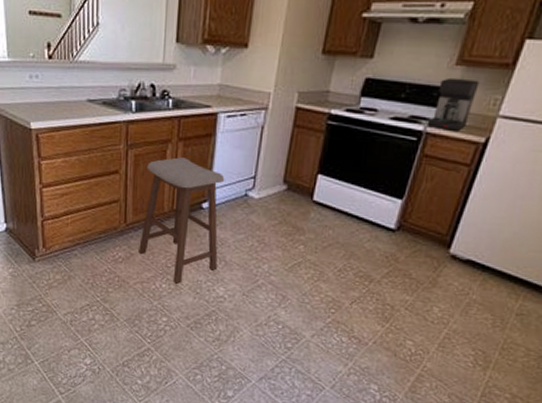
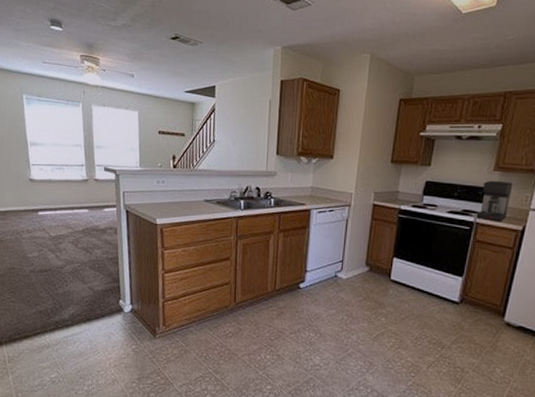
bar stool: present [139,157,225,284] -> none [246,246,318,355]

